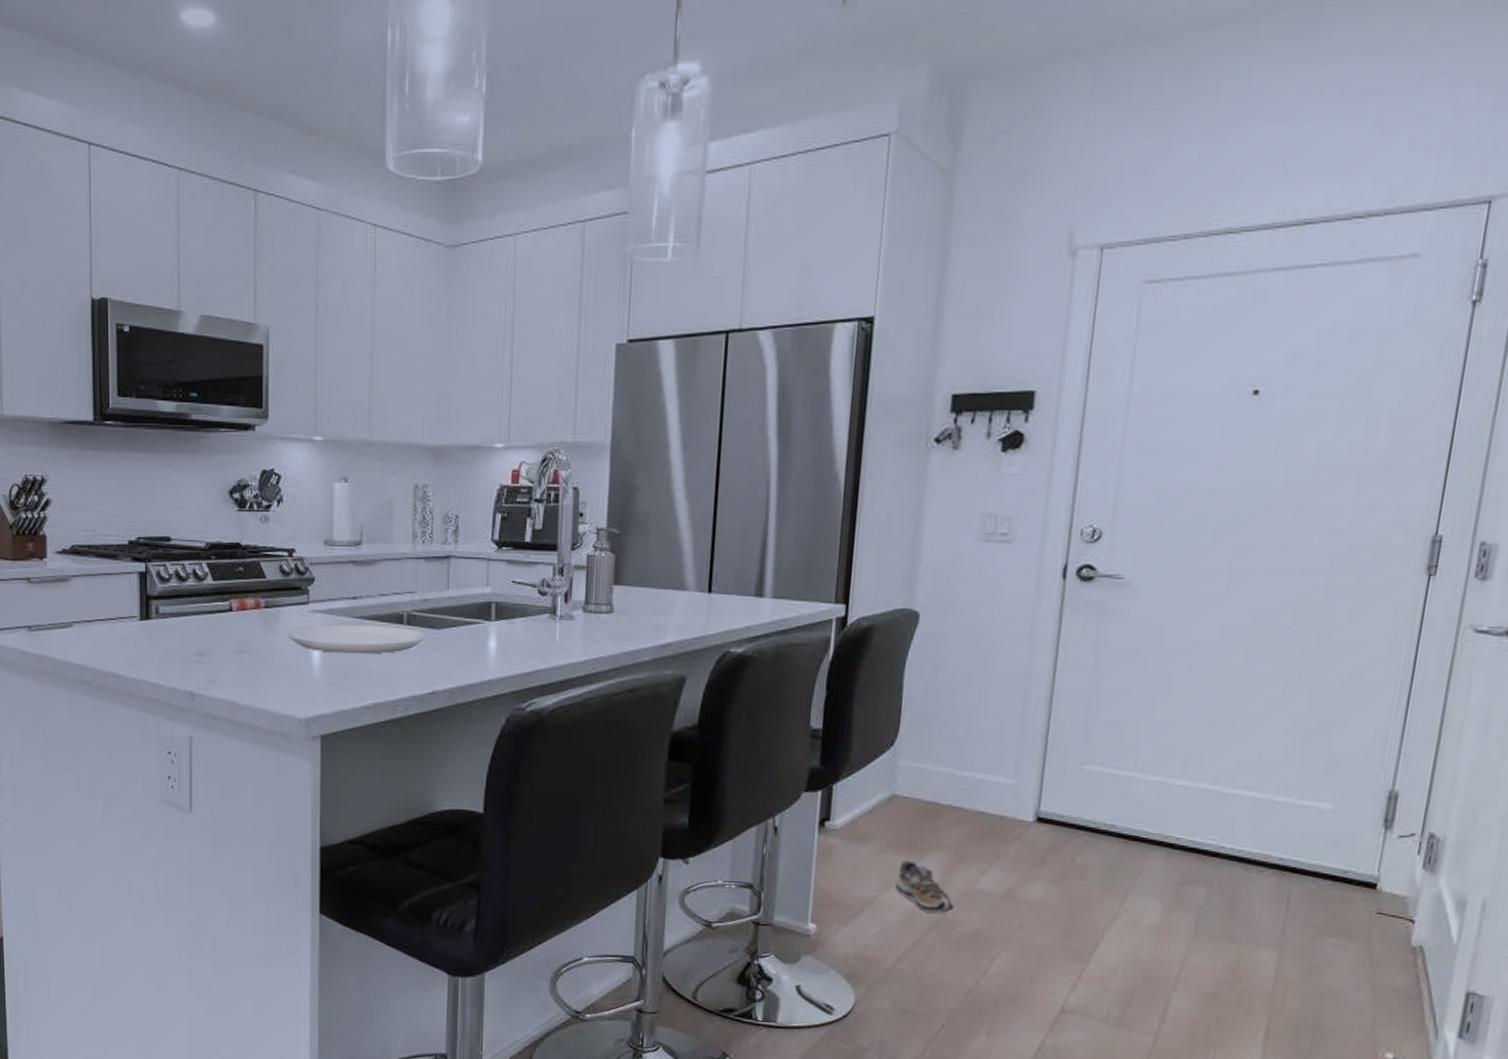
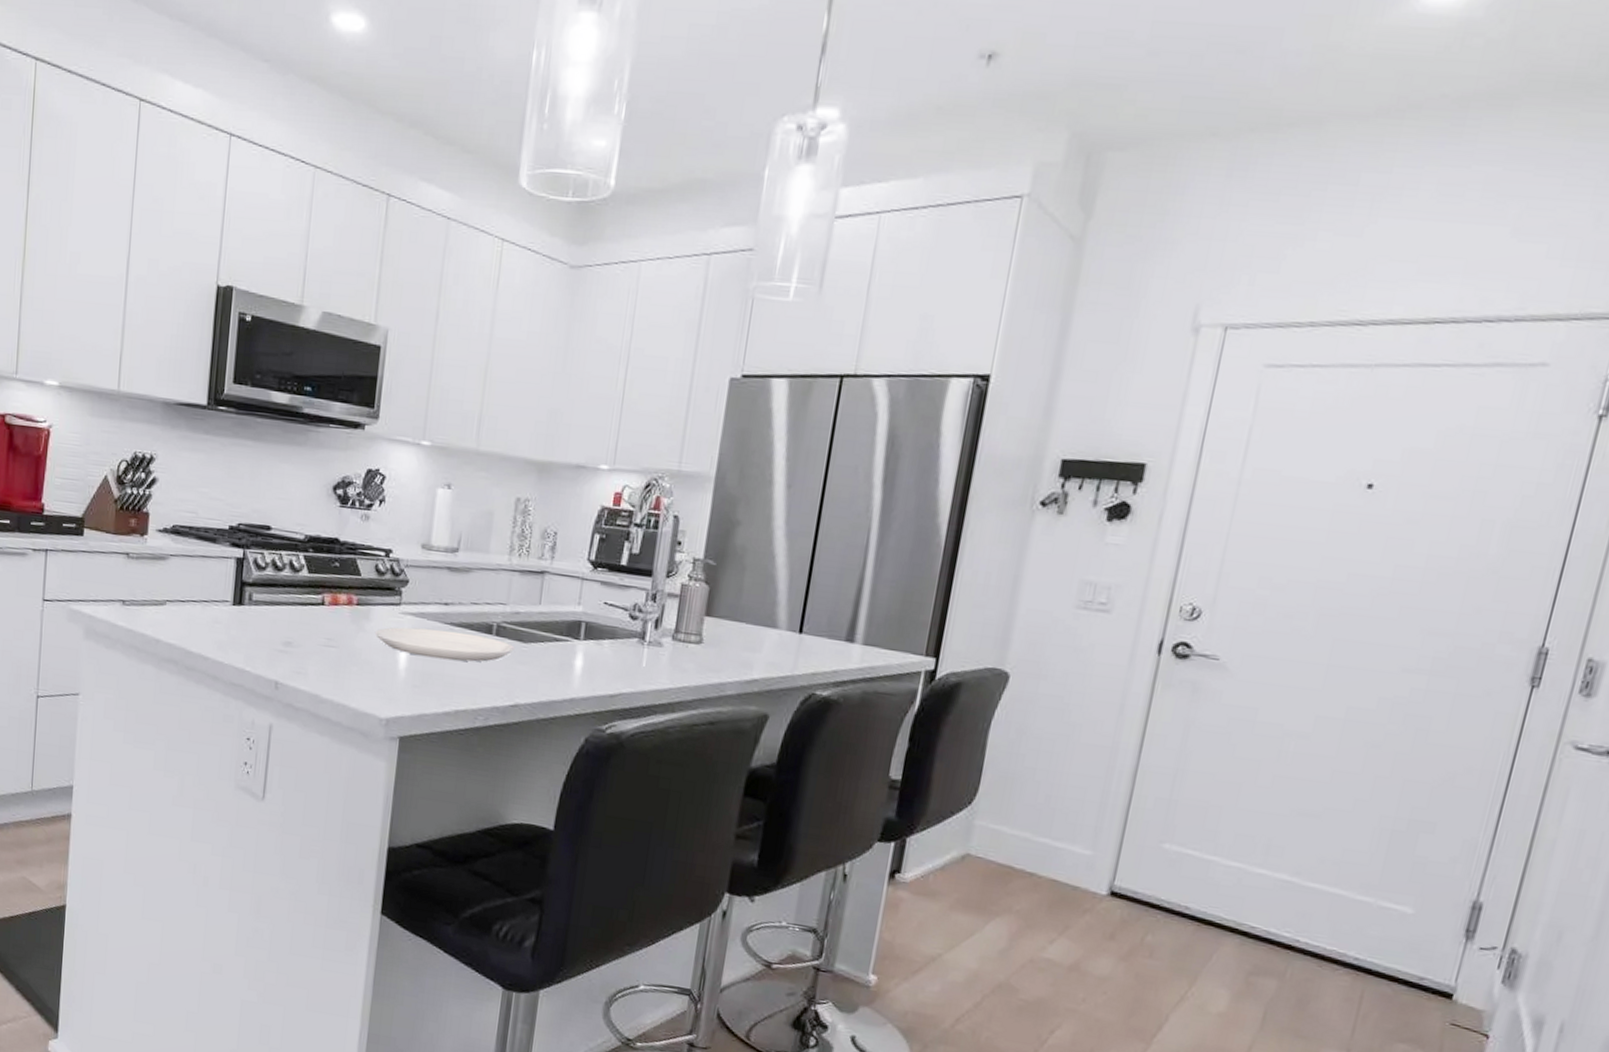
shoe: present [895,860,955,914] -> none [961,920,1019,978]

